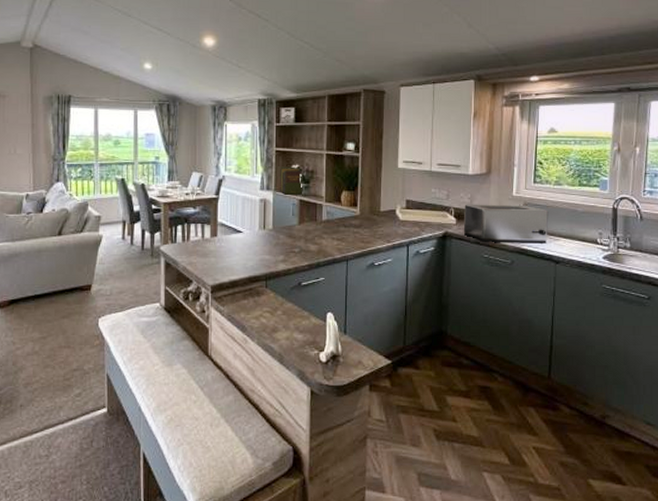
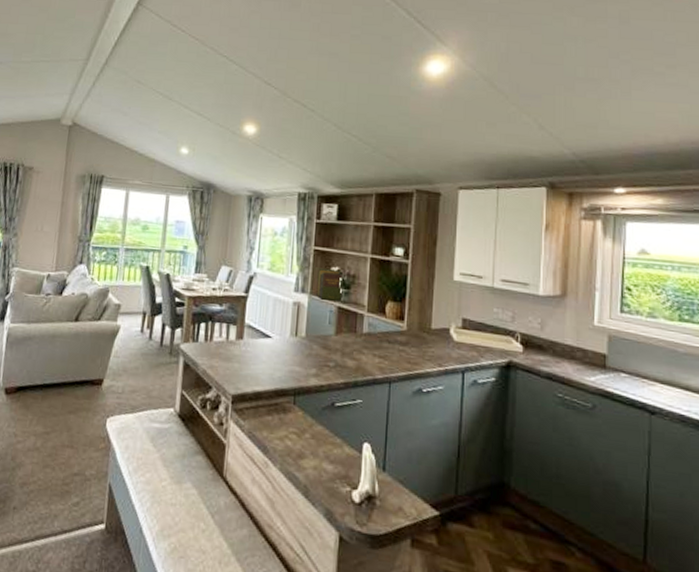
toaster: present [463,204,549,244] -> none [531,330,641,388]

